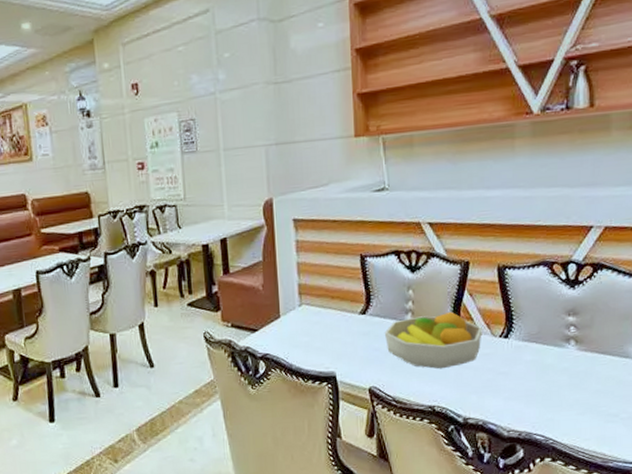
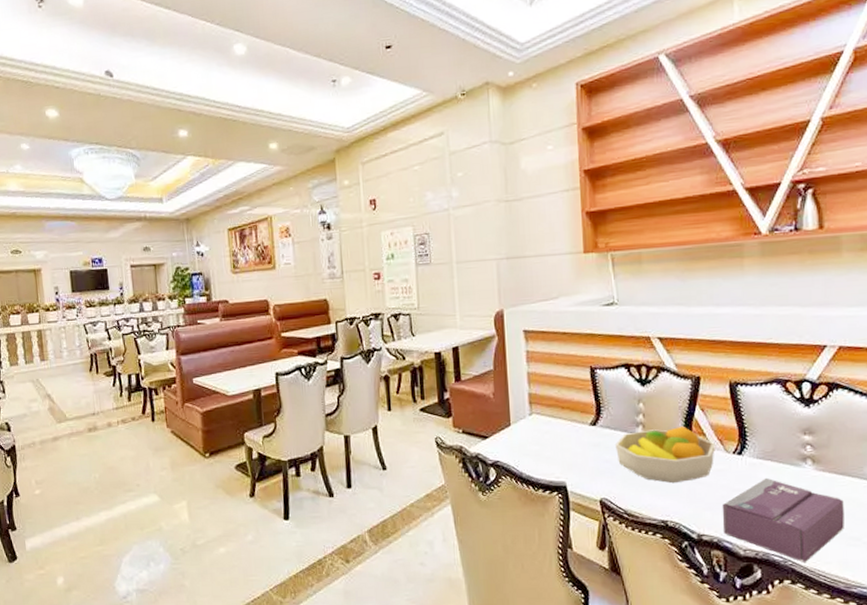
tissue box: none [487,359,604,440] -> present [722,477,844,562]

